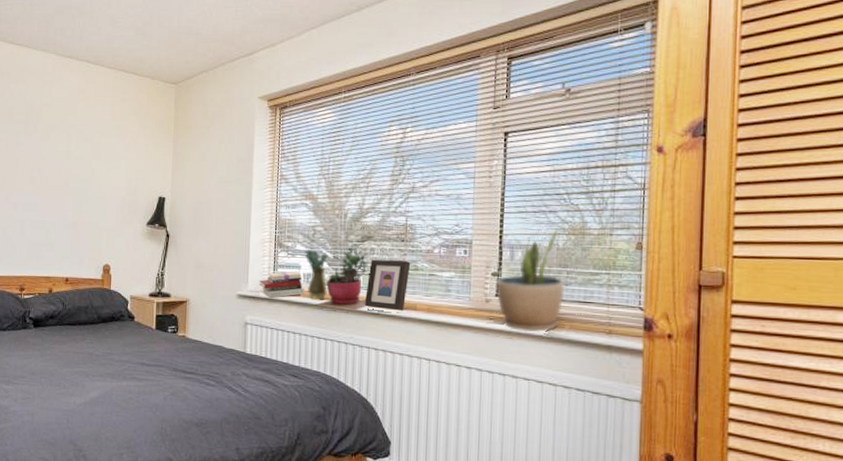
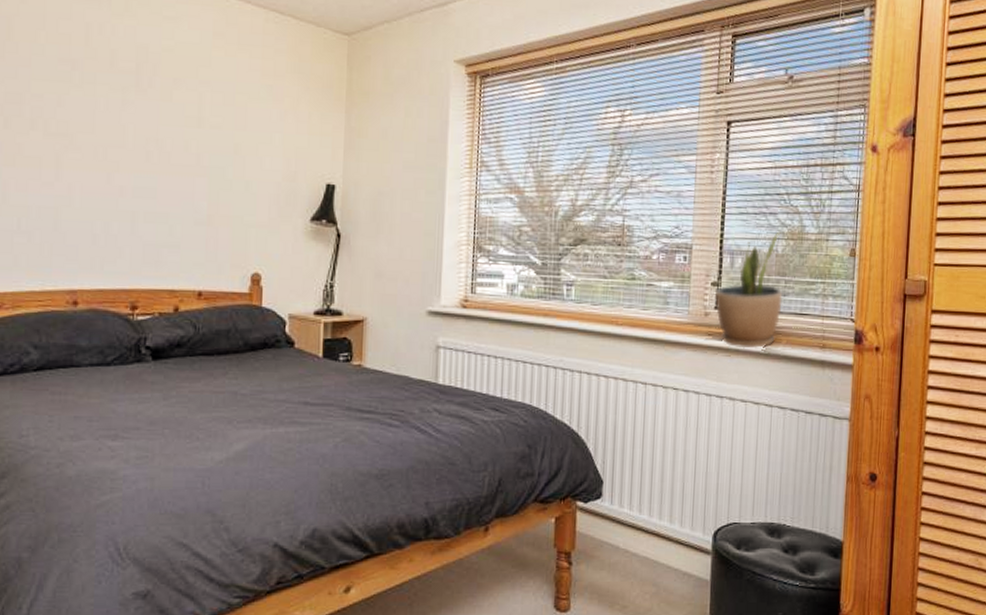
books: present [259,270,304,299] -> none [454,280,508,316]
vase: present [304,246,328,301] -> none [508,251,535,318]
succulent plant: present [315,248,370,311] -> none [520,253,584,329]
picture frame: present [364,260,411,311] -> none [576,267,628,328]

